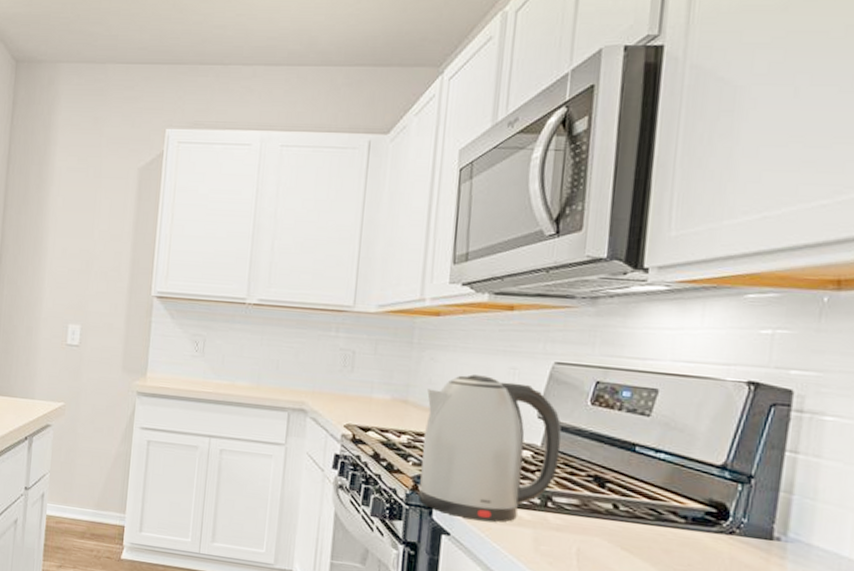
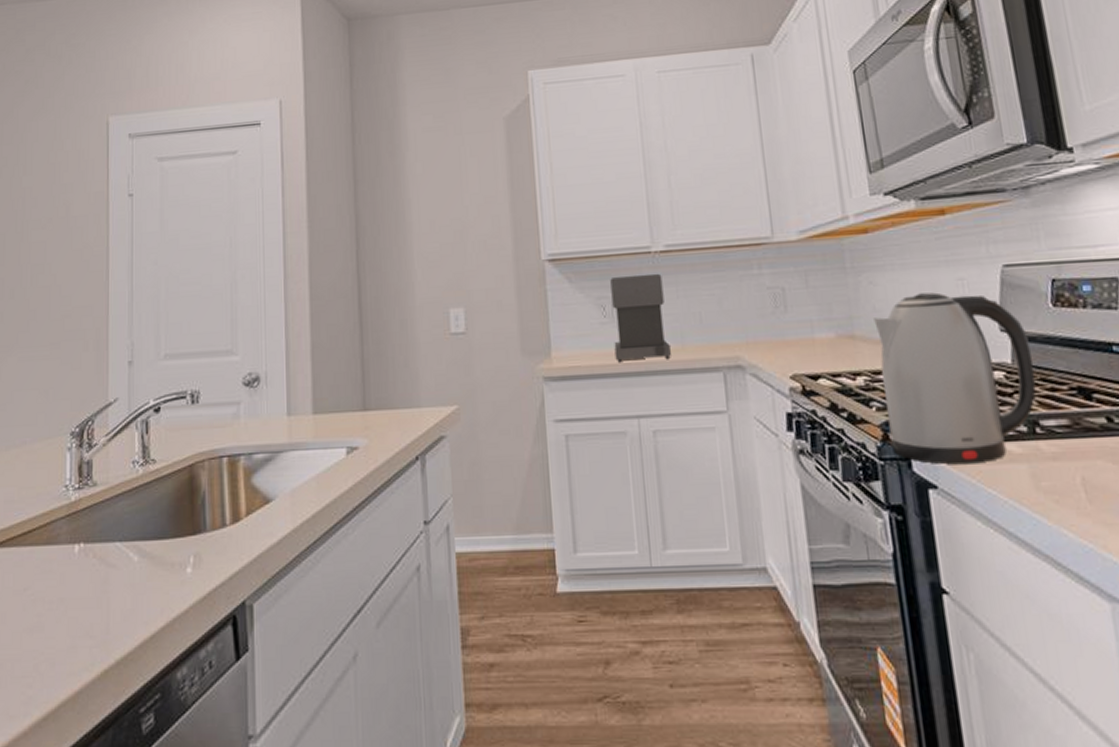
coffee maker: none [199,320,251,395] -> present [610,274,671,363]

